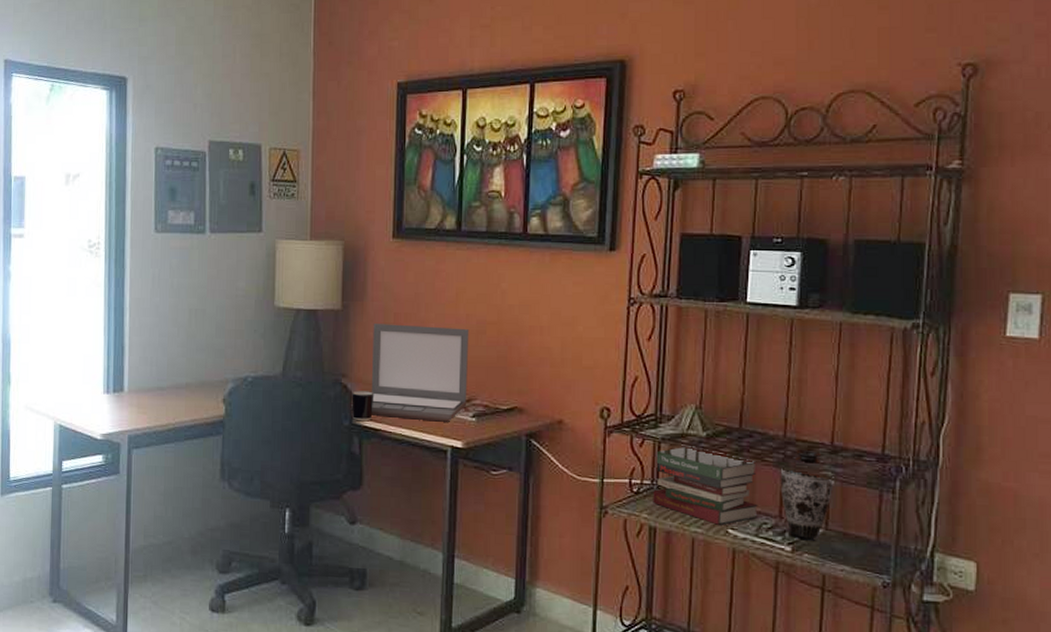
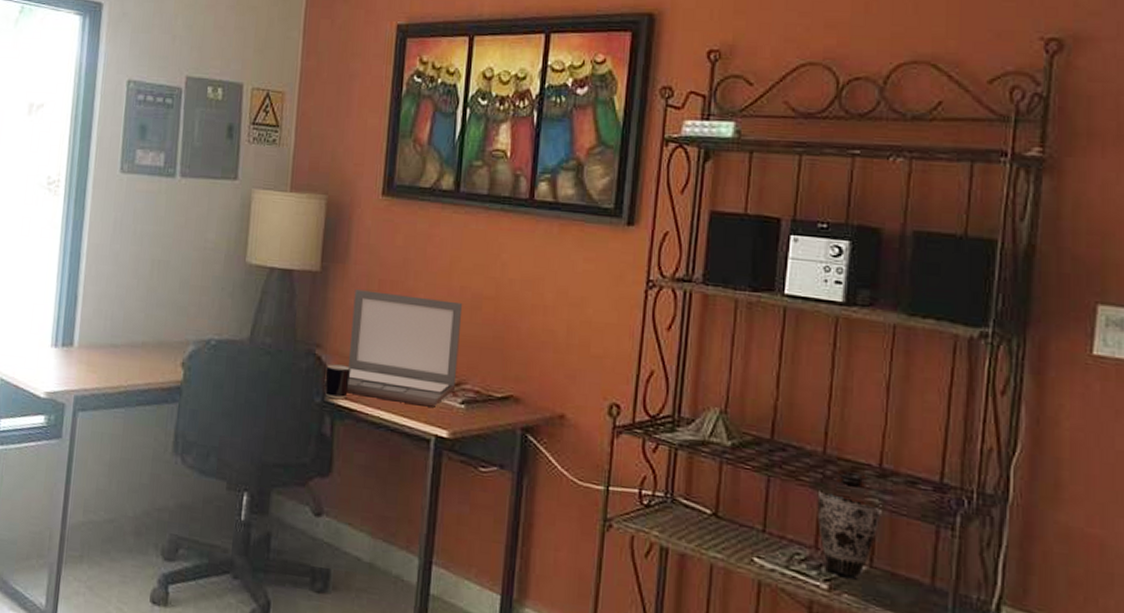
books: present [653,446,758,525] -> none [666,455,790,552]

